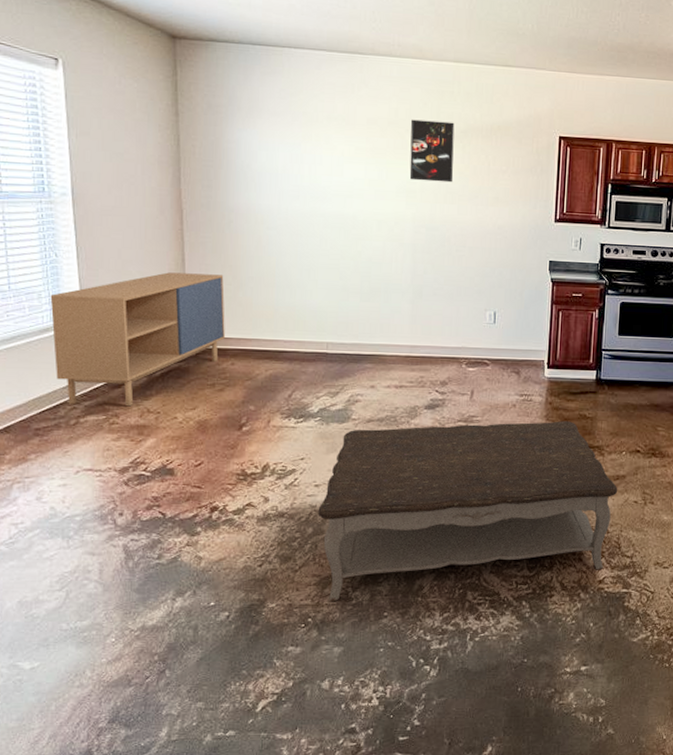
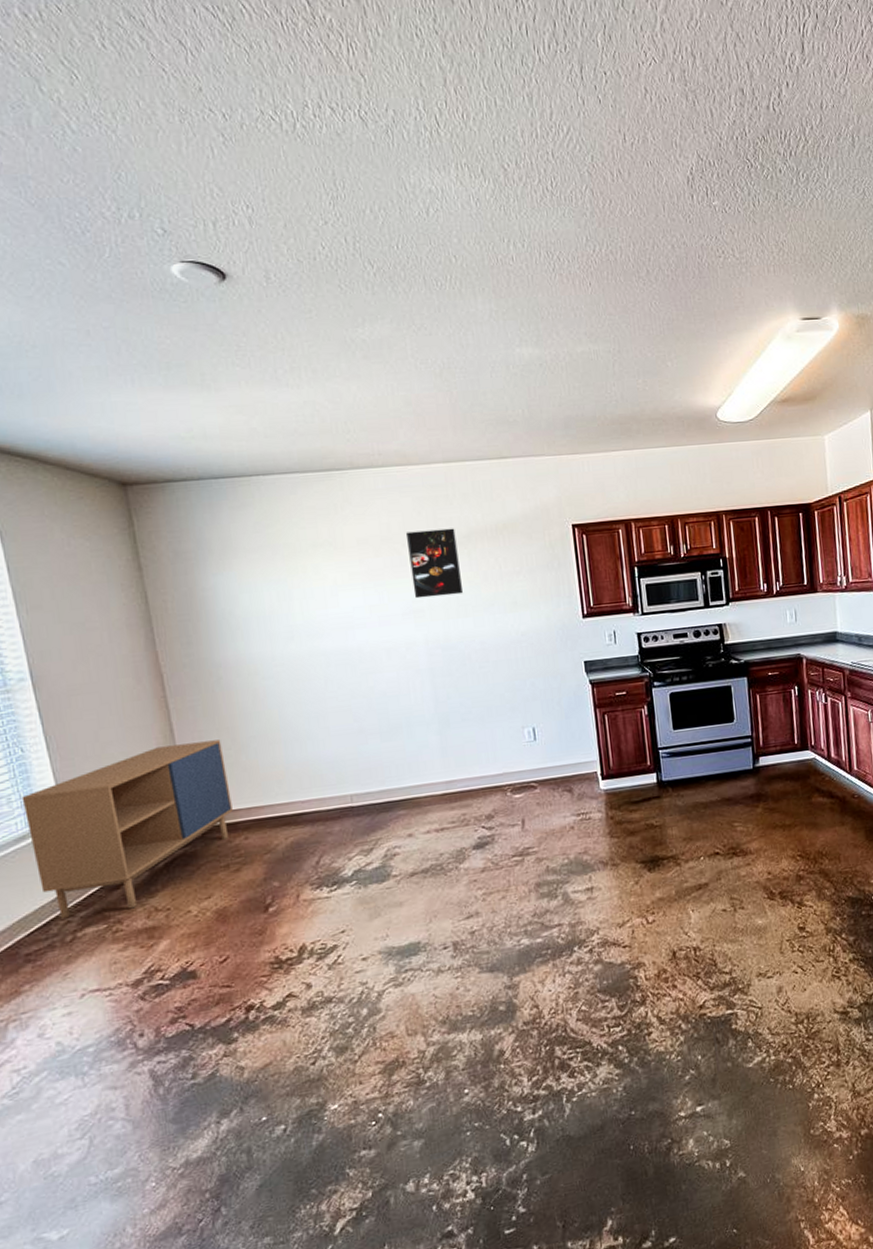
coffee table: present [318,421,618,601] -> none [370,834,703,1089]

